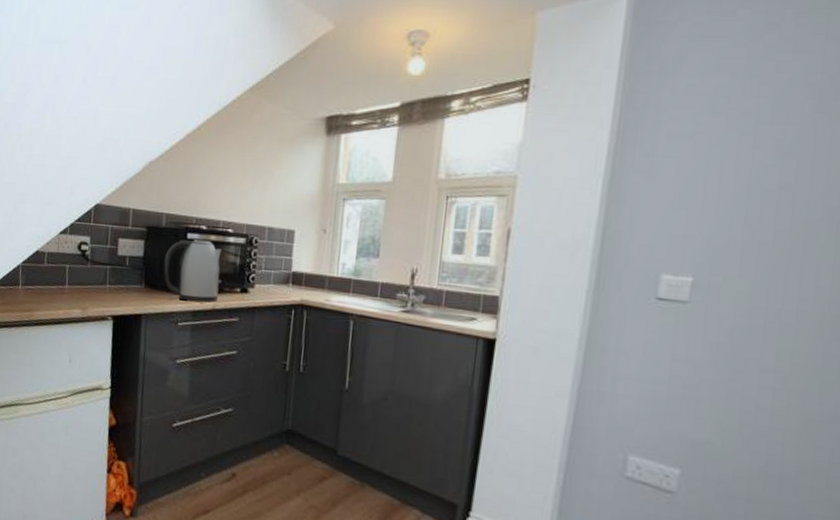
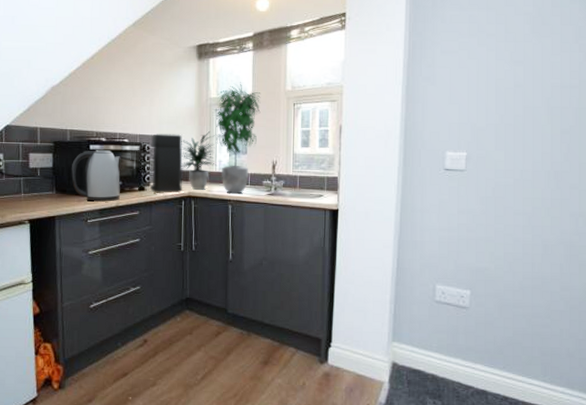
coffee maker: none [254,224,299,299] -> present [150,134,183,194]
potted plant: none [294,165,404,307] -> present [181,82,261,193]

